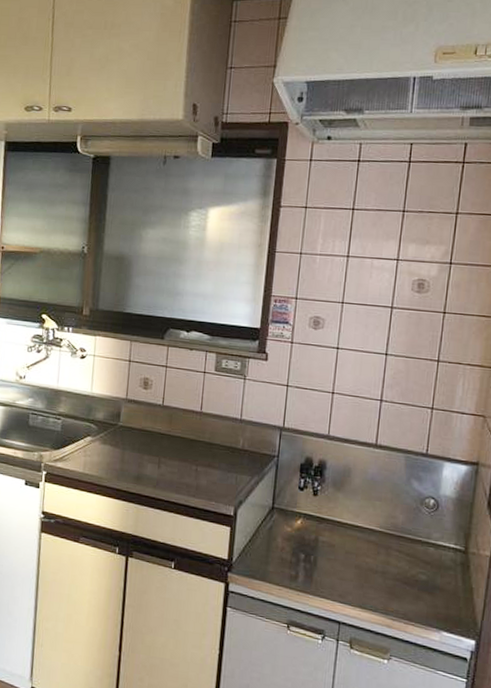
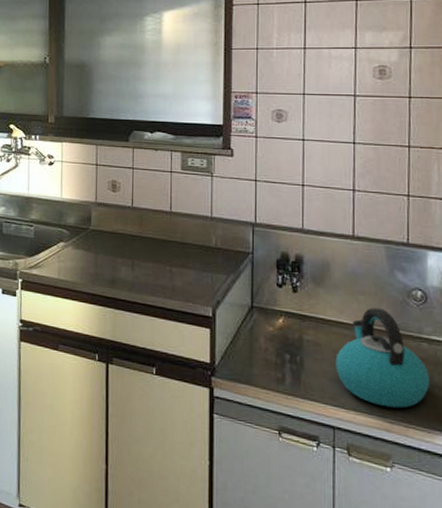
kettle: none [346,513,433,607] -> present [335,308,431,408]

